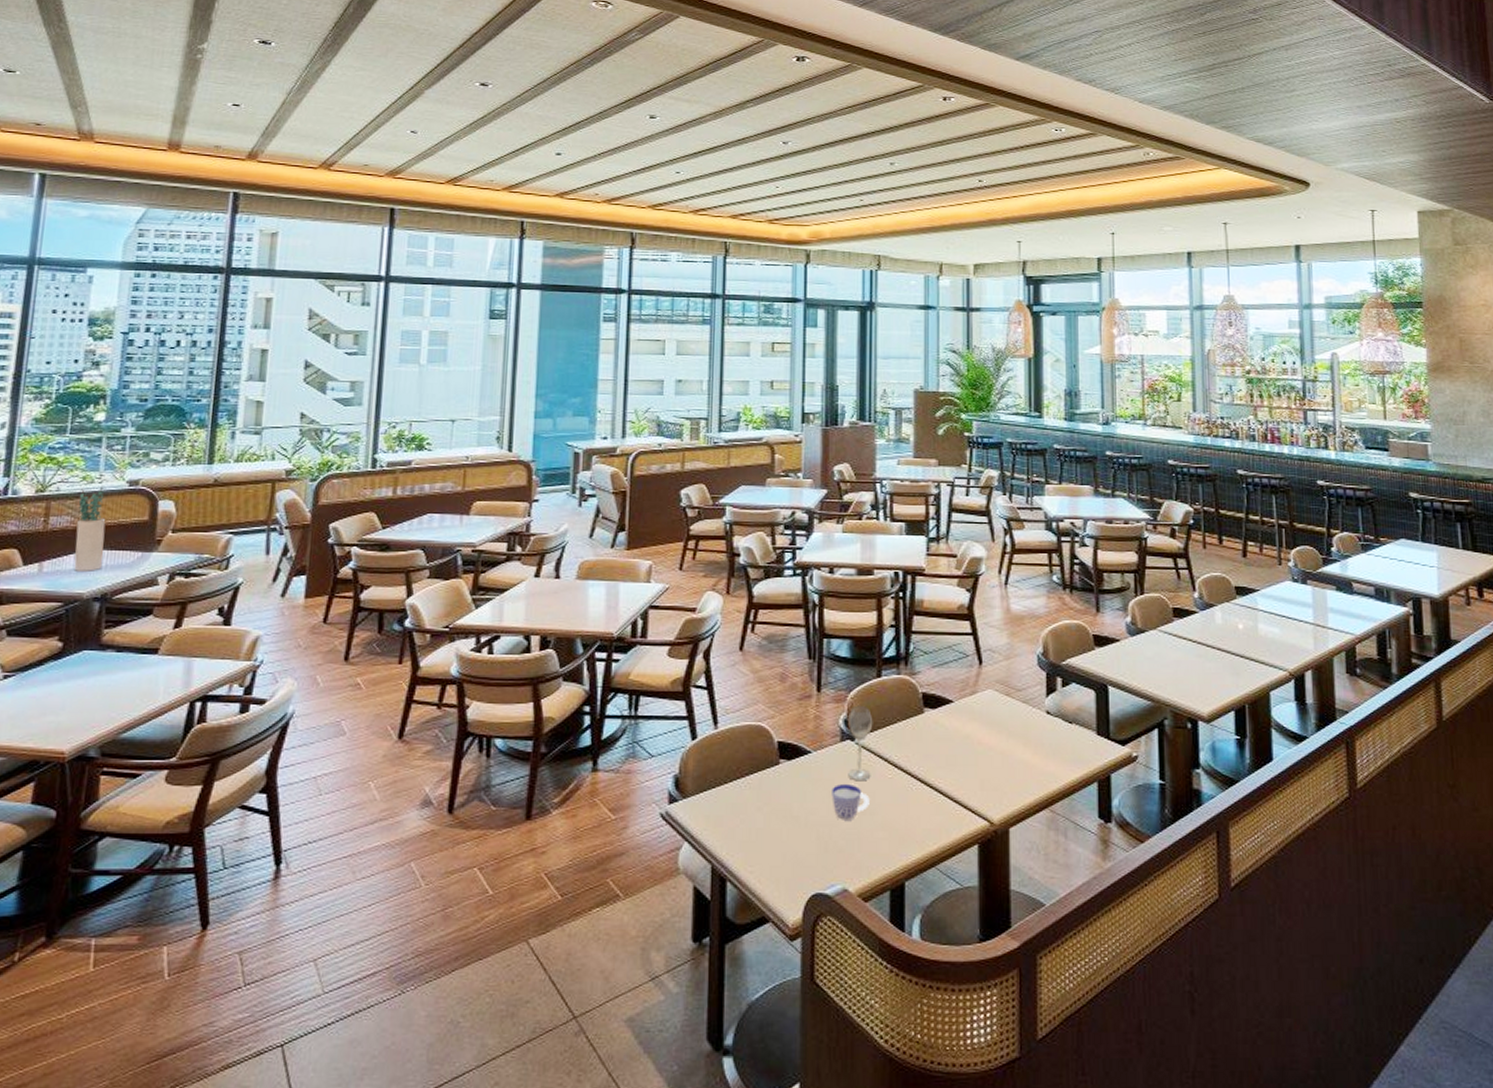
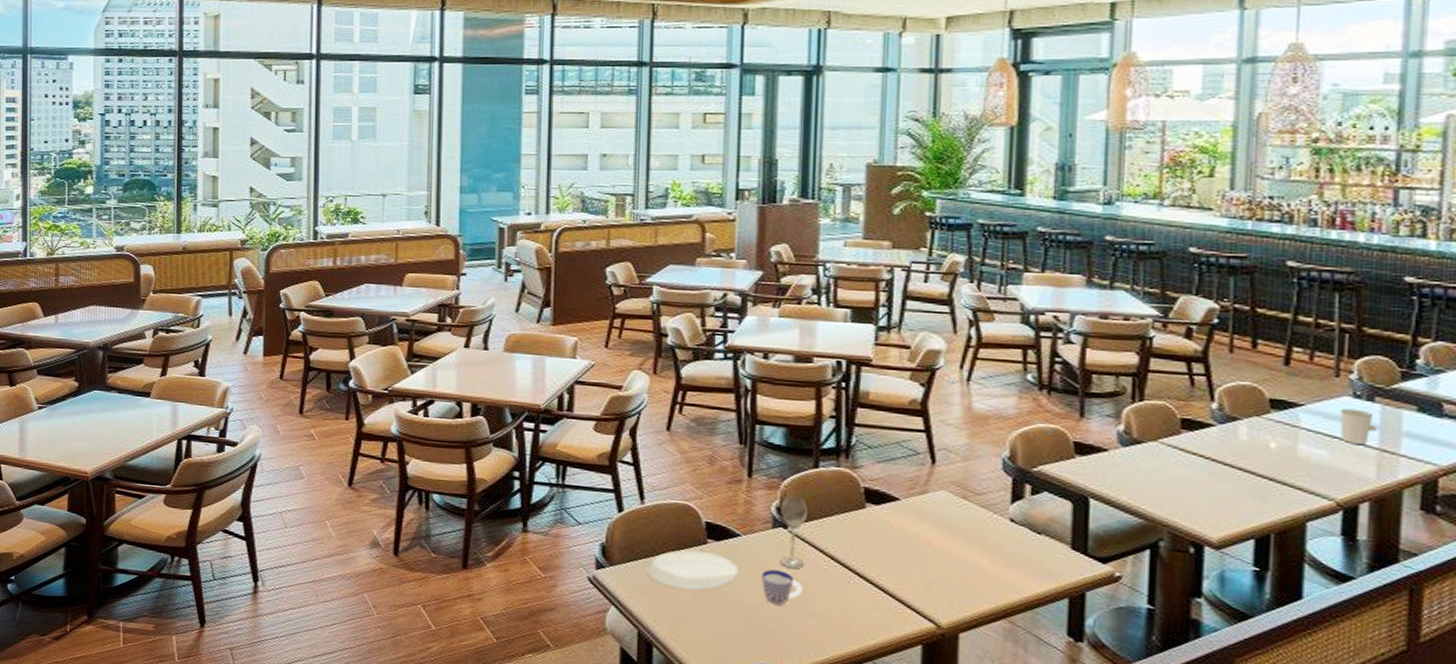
vase: present [74,485,106,573] -> none [80,250,102,325]
plate: none [720,772,810,815] -> present [646,549,739,591]
cup: none [1285,591,1311,622] -> present [1339,408,1378,446]

